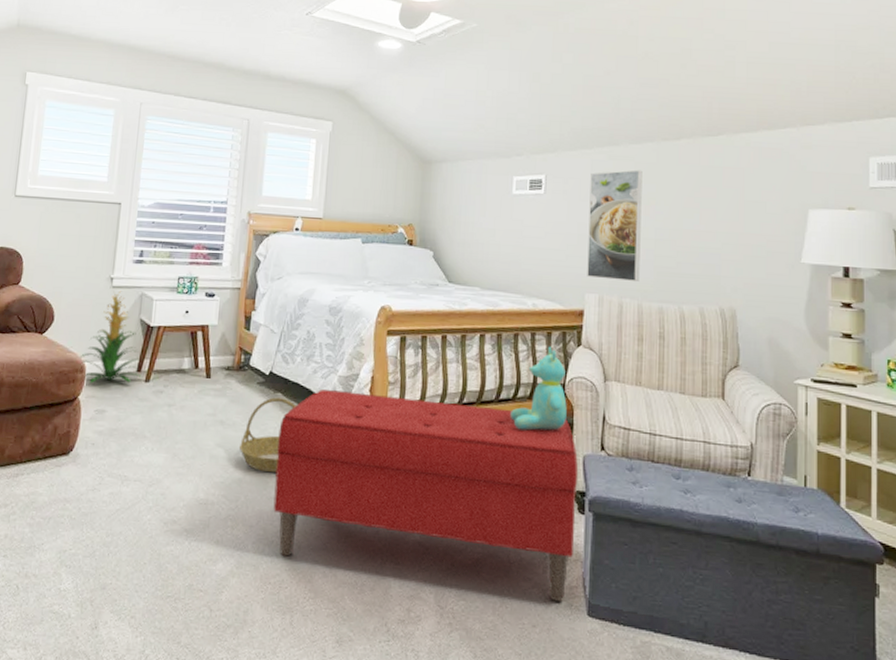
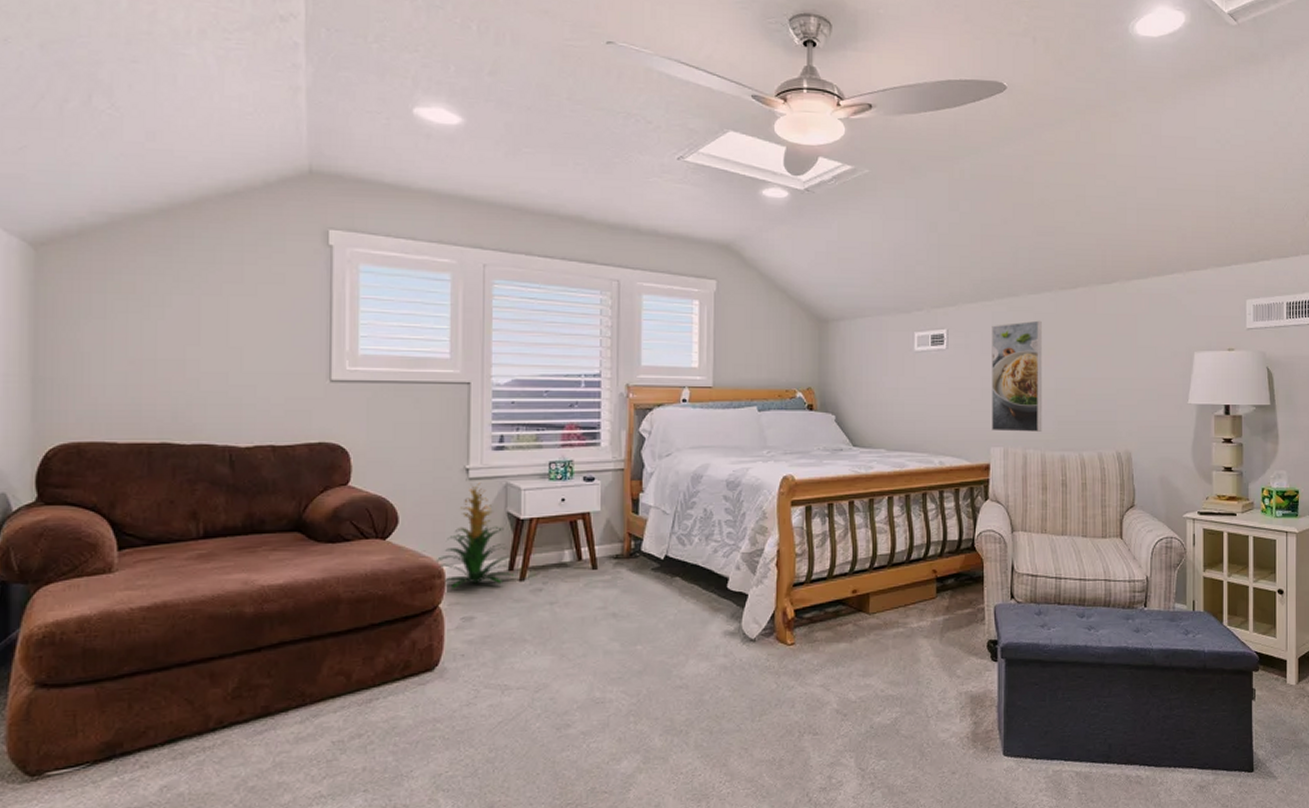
basket: present [240,397,296,473] -> none [637,582,696,662]
bench: present [273,388,579,601] -> none [679,567,990,746]
teddy bear: present [510,346,567,431] -> none [922,502,977,588]

